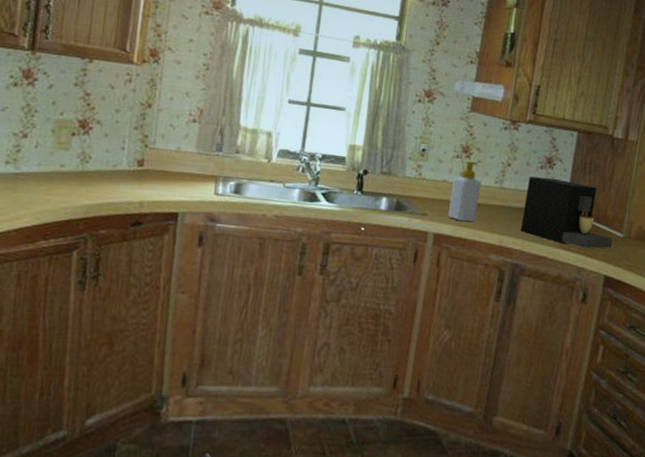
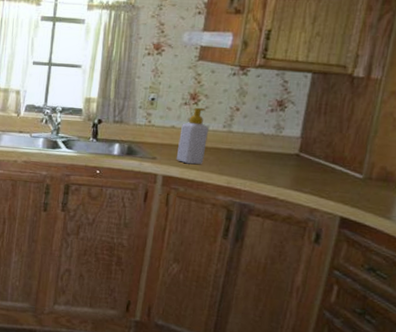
coffee maker: present [520,176,613,249] -> none [248,120,351,190]

